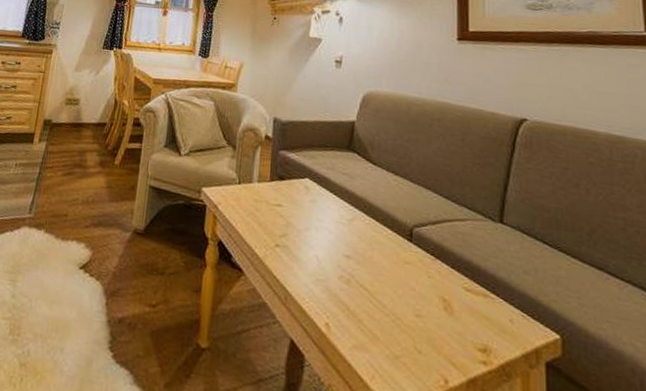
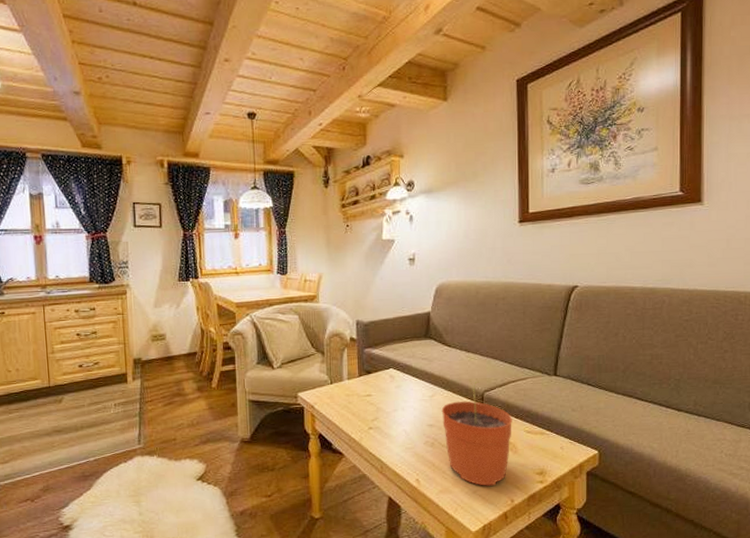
plant pot: none [361,209,447,355] -> present [441,380,512,486]

